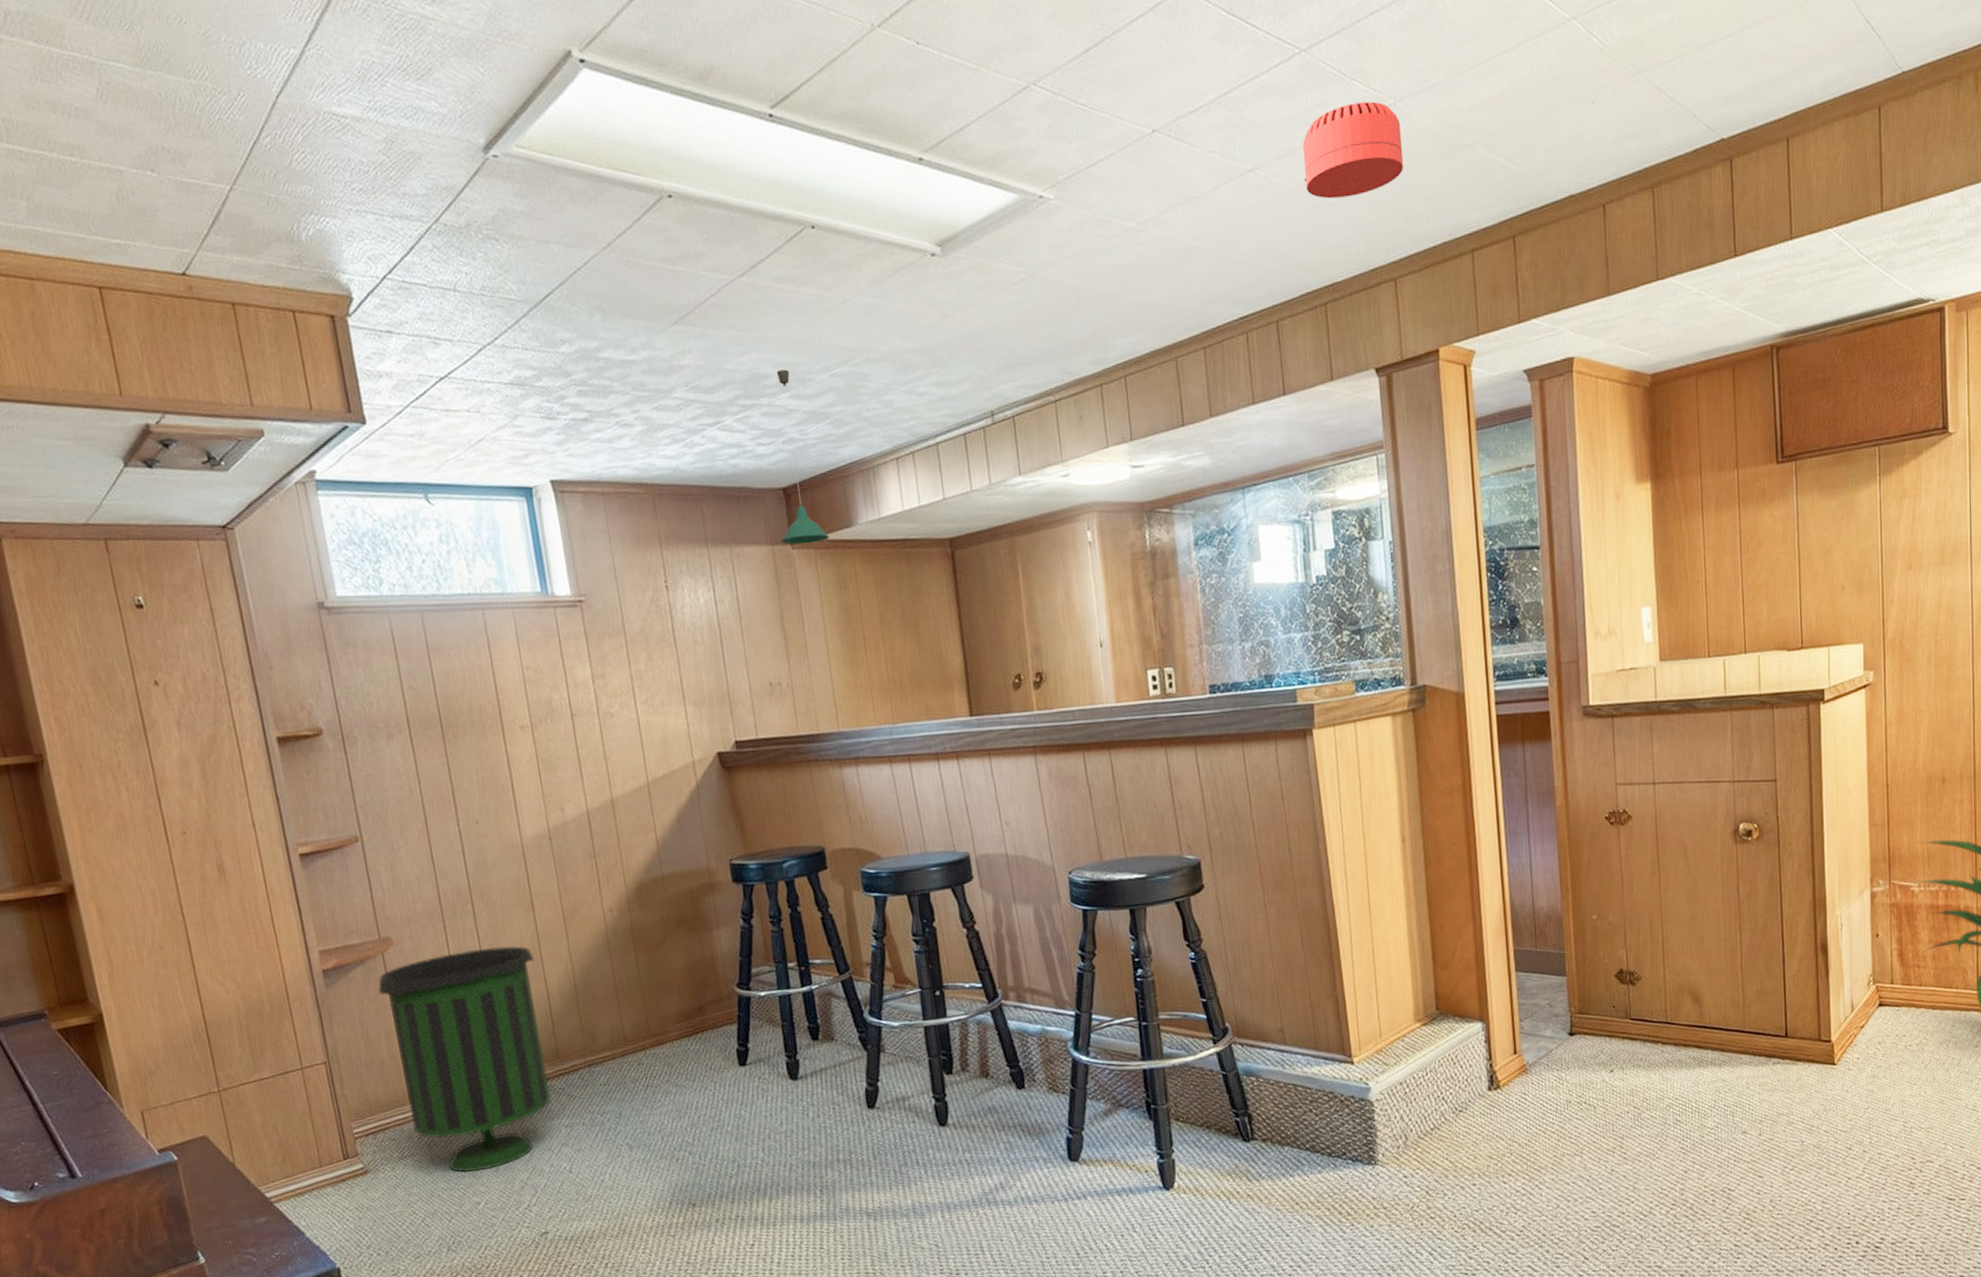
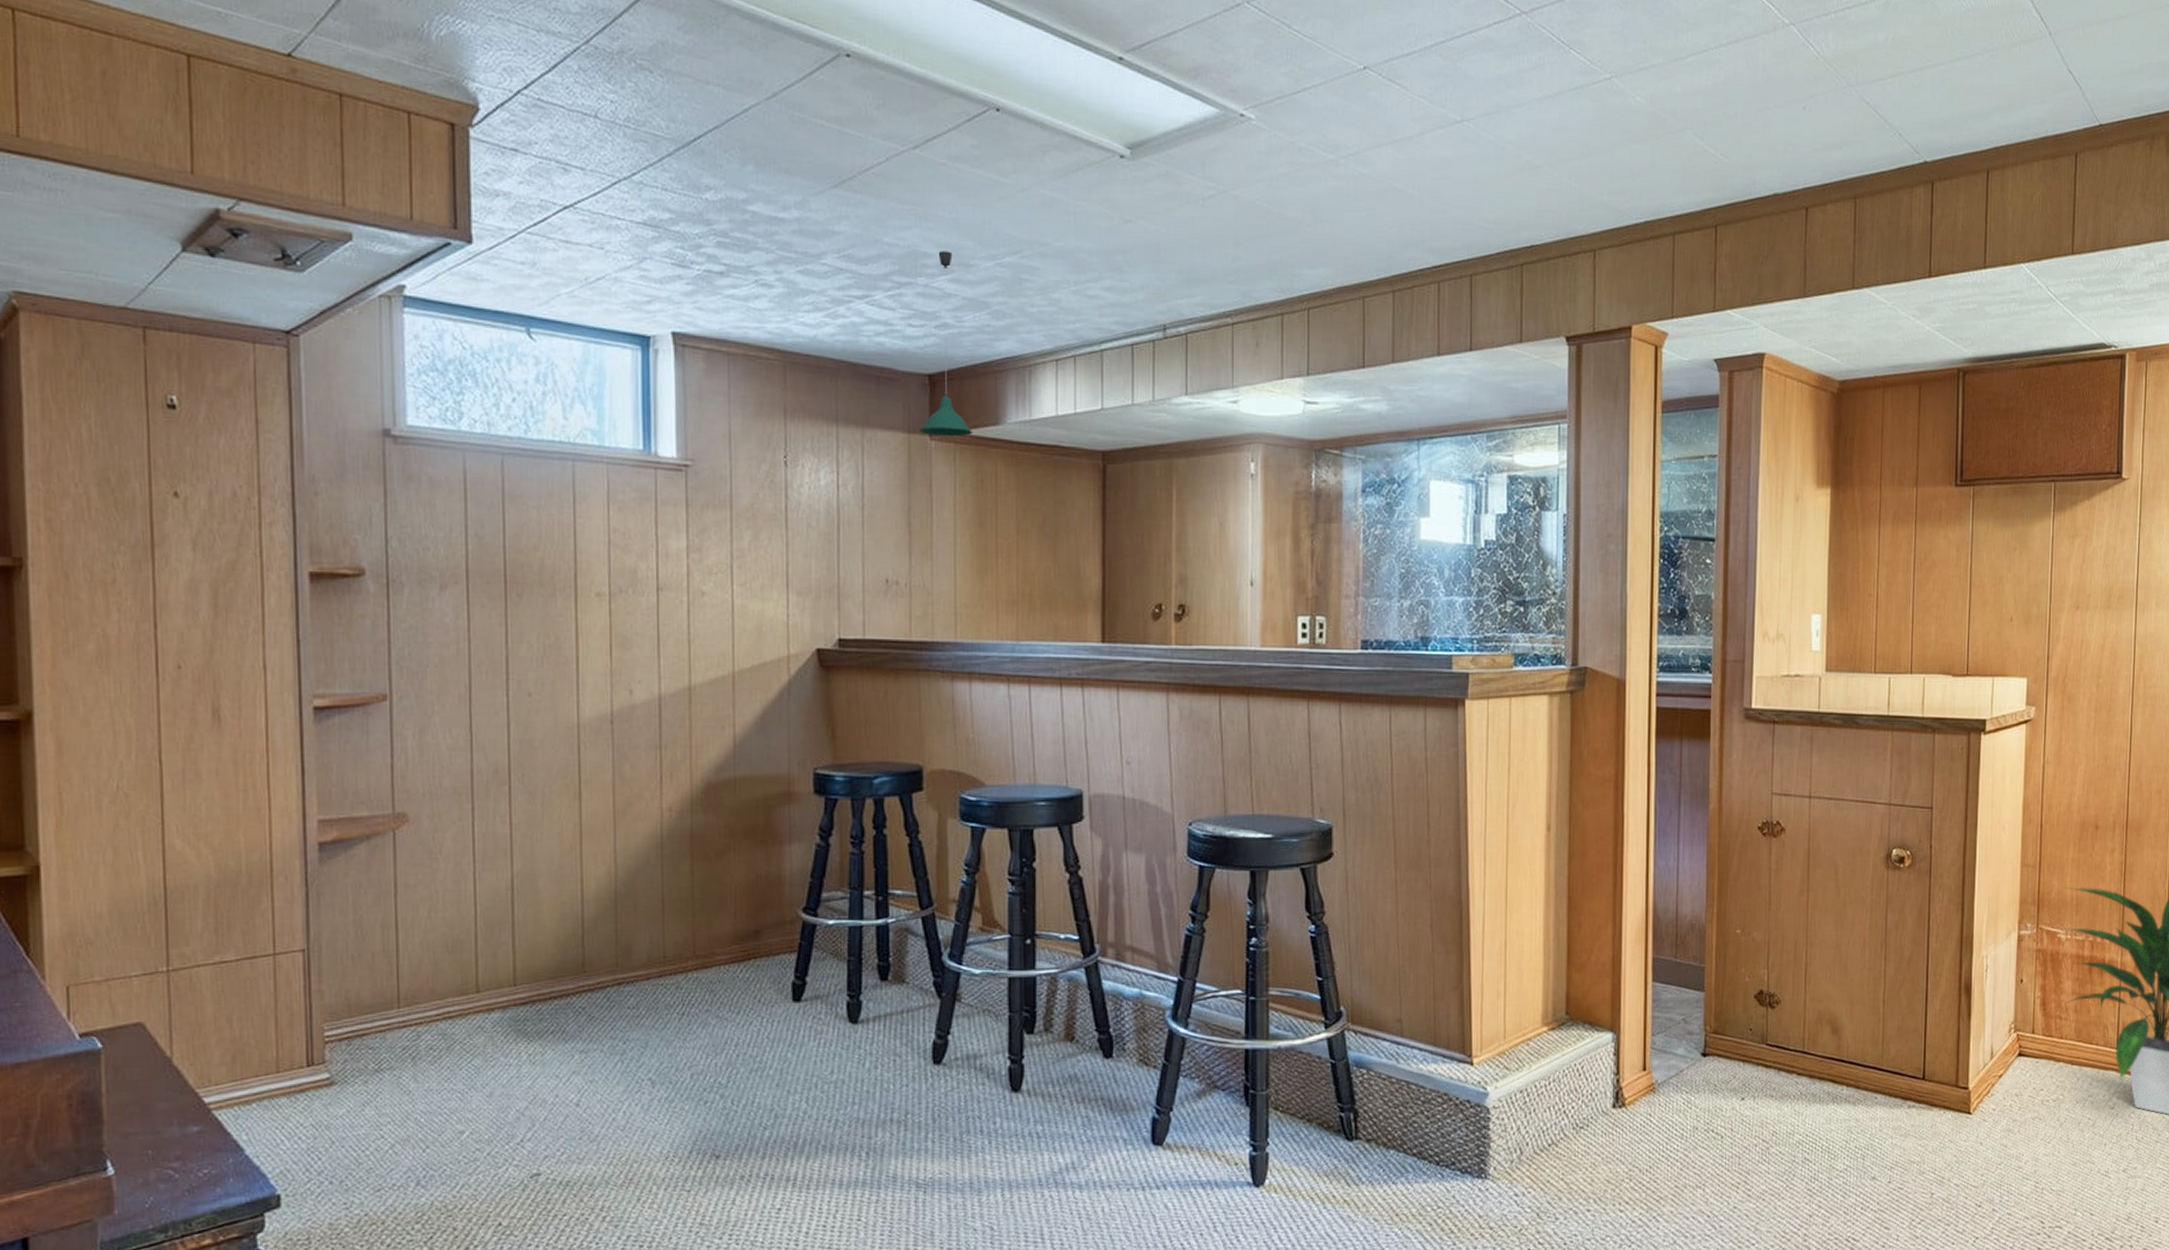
trash can: present [378,945,551,1173] -> none [382,837,573,1095]
smoke detector: present [1302,101,1404,199] -> none [1512,71,1614,163]

